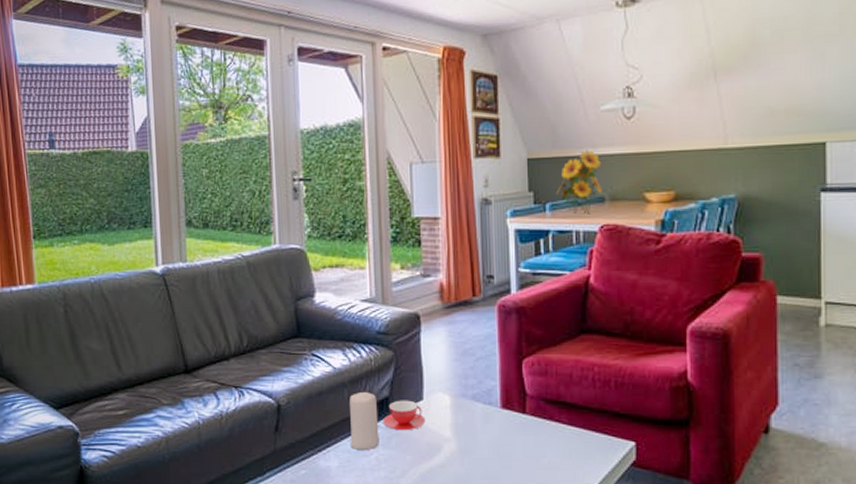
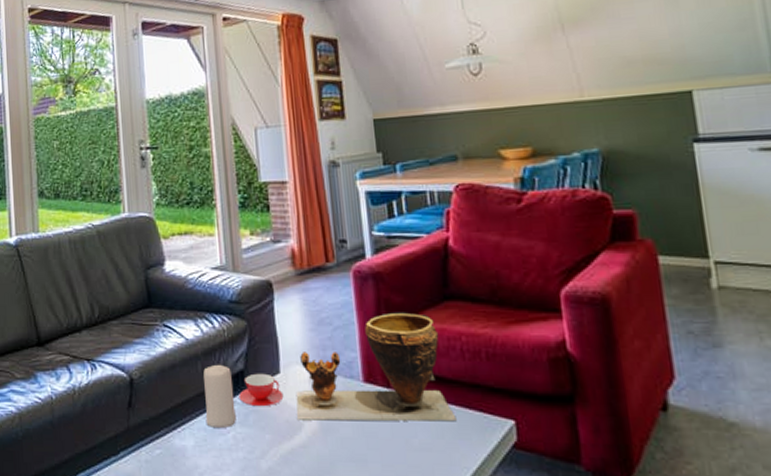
clay pot: none [436,344,583,443] -> present [296,312,457,422]
flower bouquet: present [556,150,603,213] -> none [405,108,455,173]

